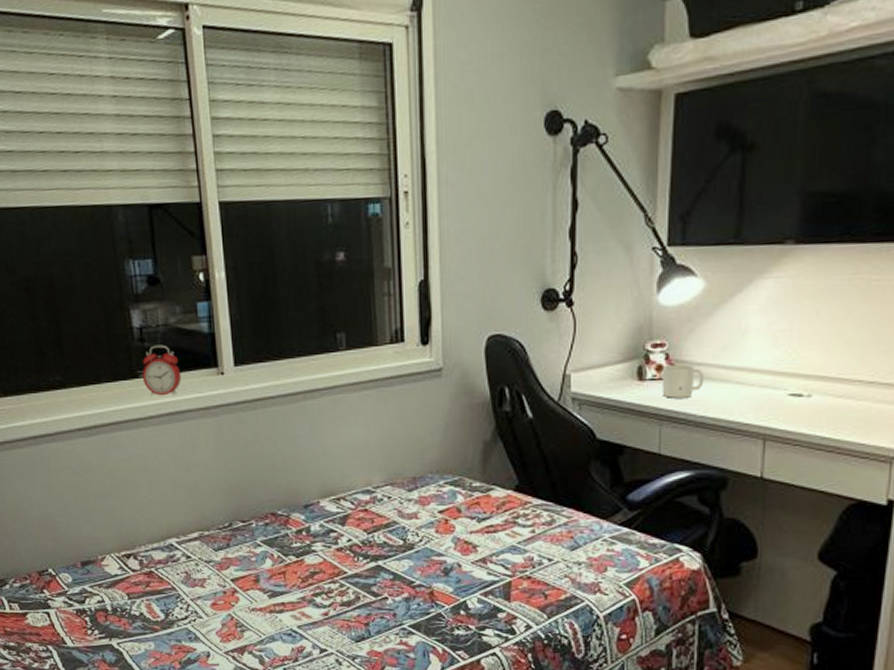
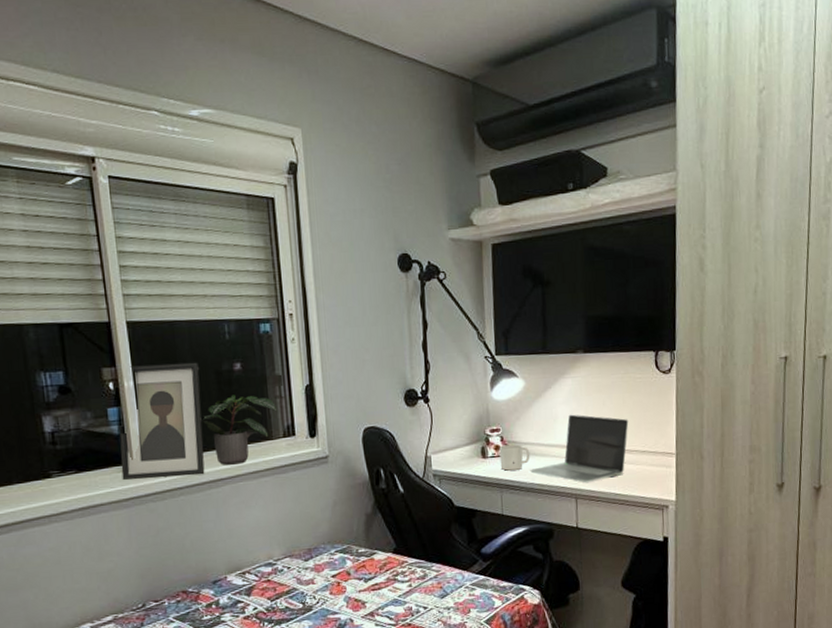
alarm clock: present [142,345,182,396] -> none [54,446,94,494]
picture frame: none [208,250,300,386] -> present [119,362,205,481]
potted plant: none [296,290,385,375] -> present [200,394,278,466]
laptop: none [702,327,853,421] -> present [530,414,629,484]

